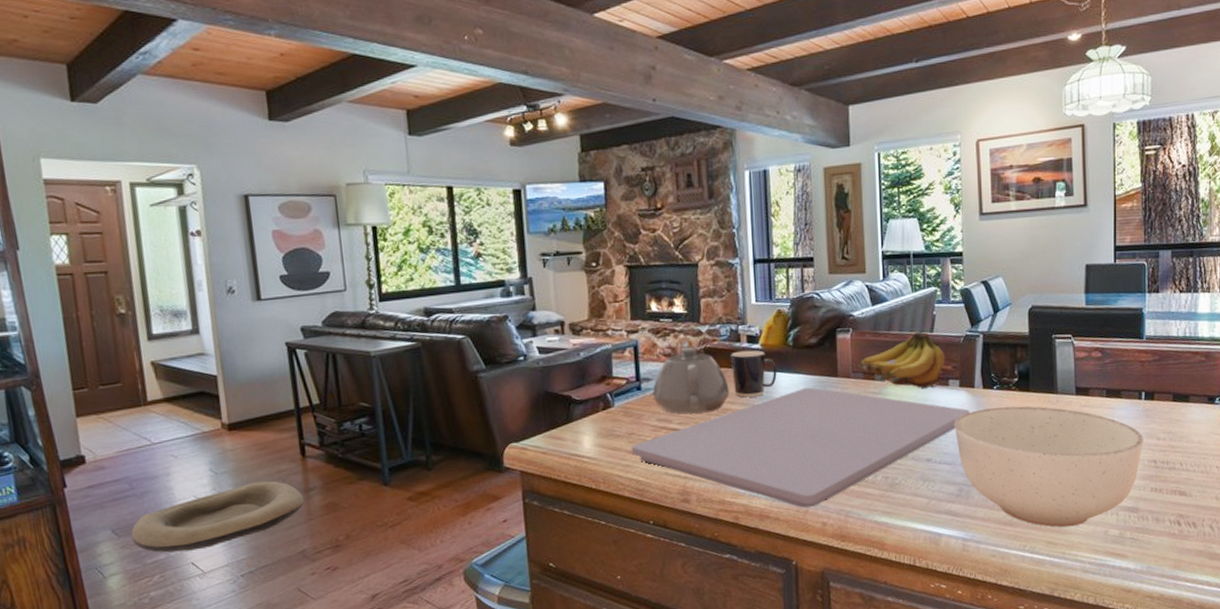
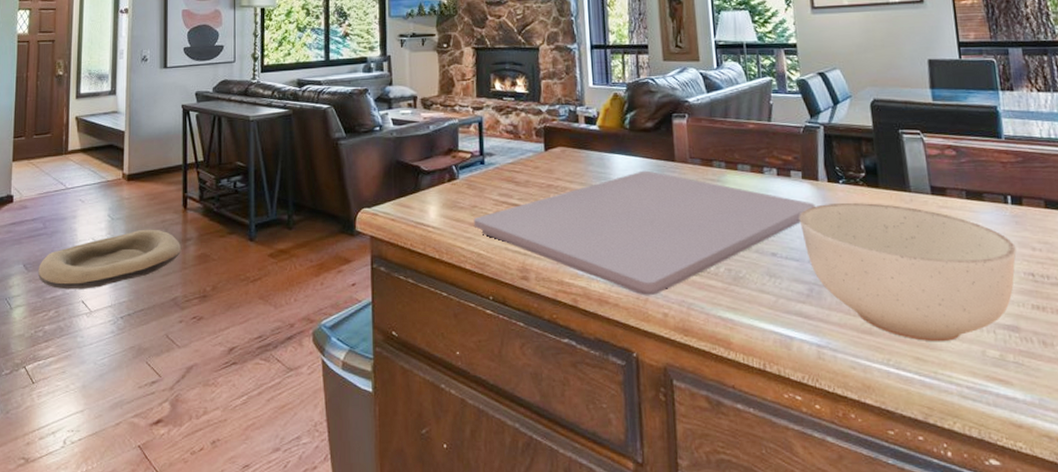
teapot: present [652,340,729,414] -> none [495,119,568,190]
mug: present [730,350,777,398] -> none [568,131,614,177]
fruit: present [858,332,946,388] -> none [695,120,786,178]

